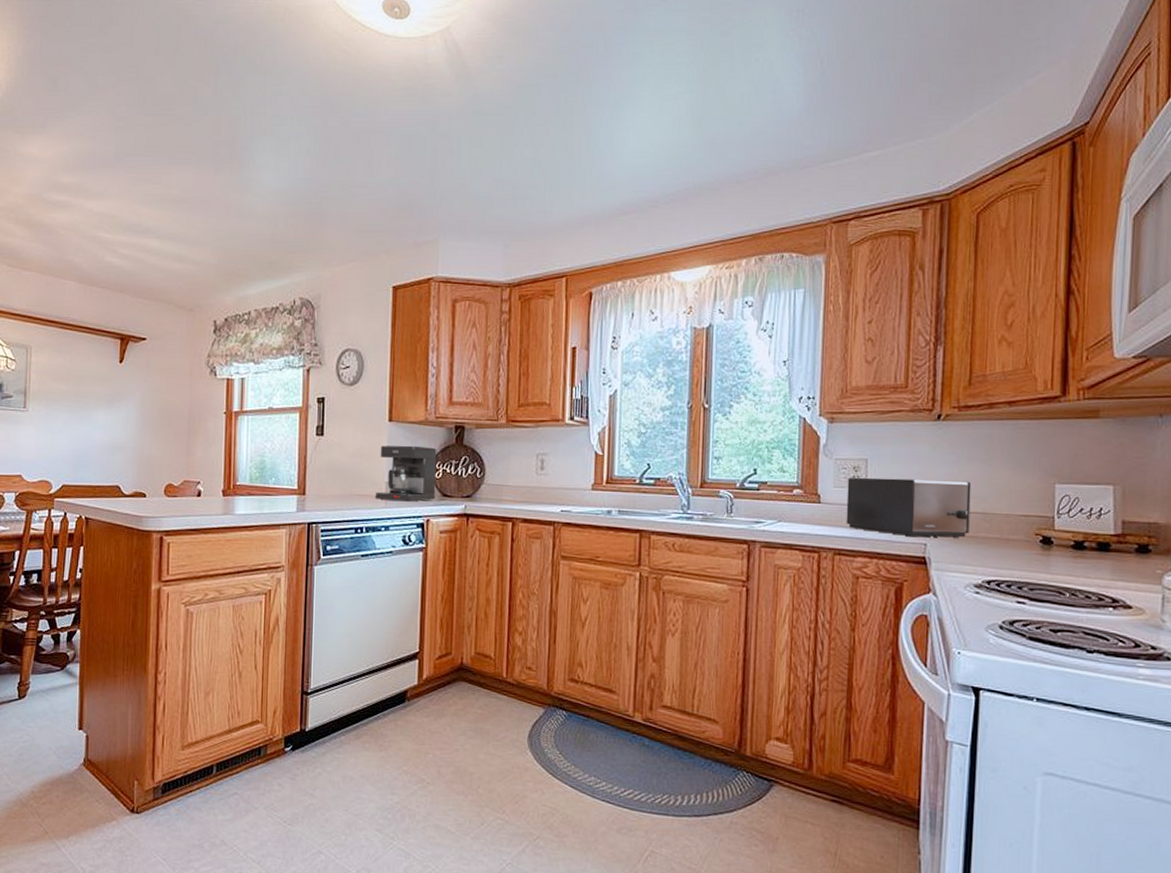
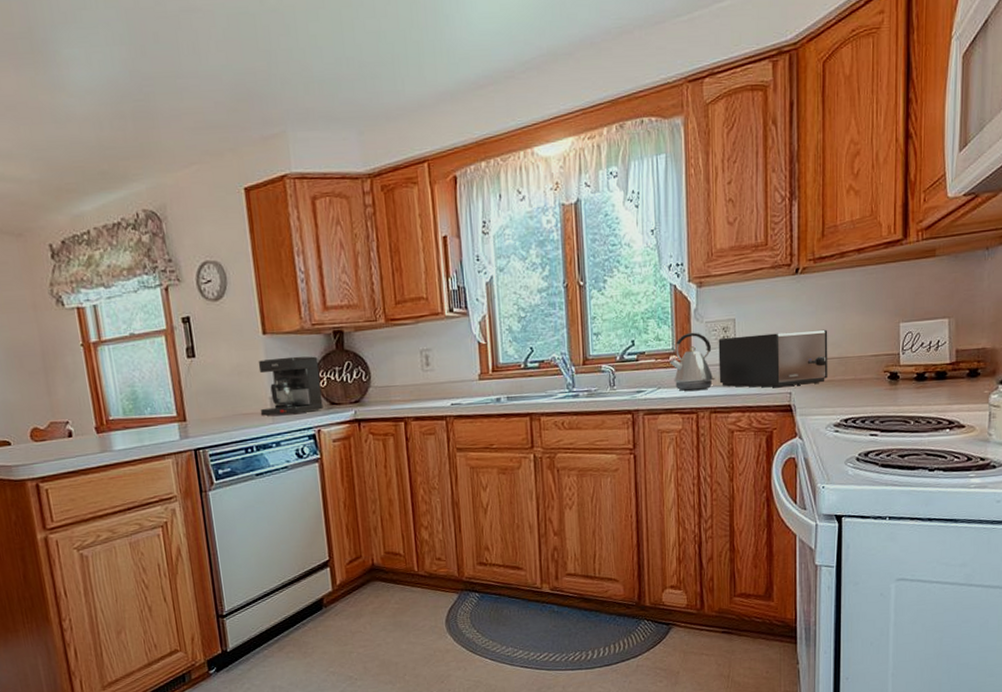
kettle: none [793,467,842,529] -> present [670,332,715,391]

